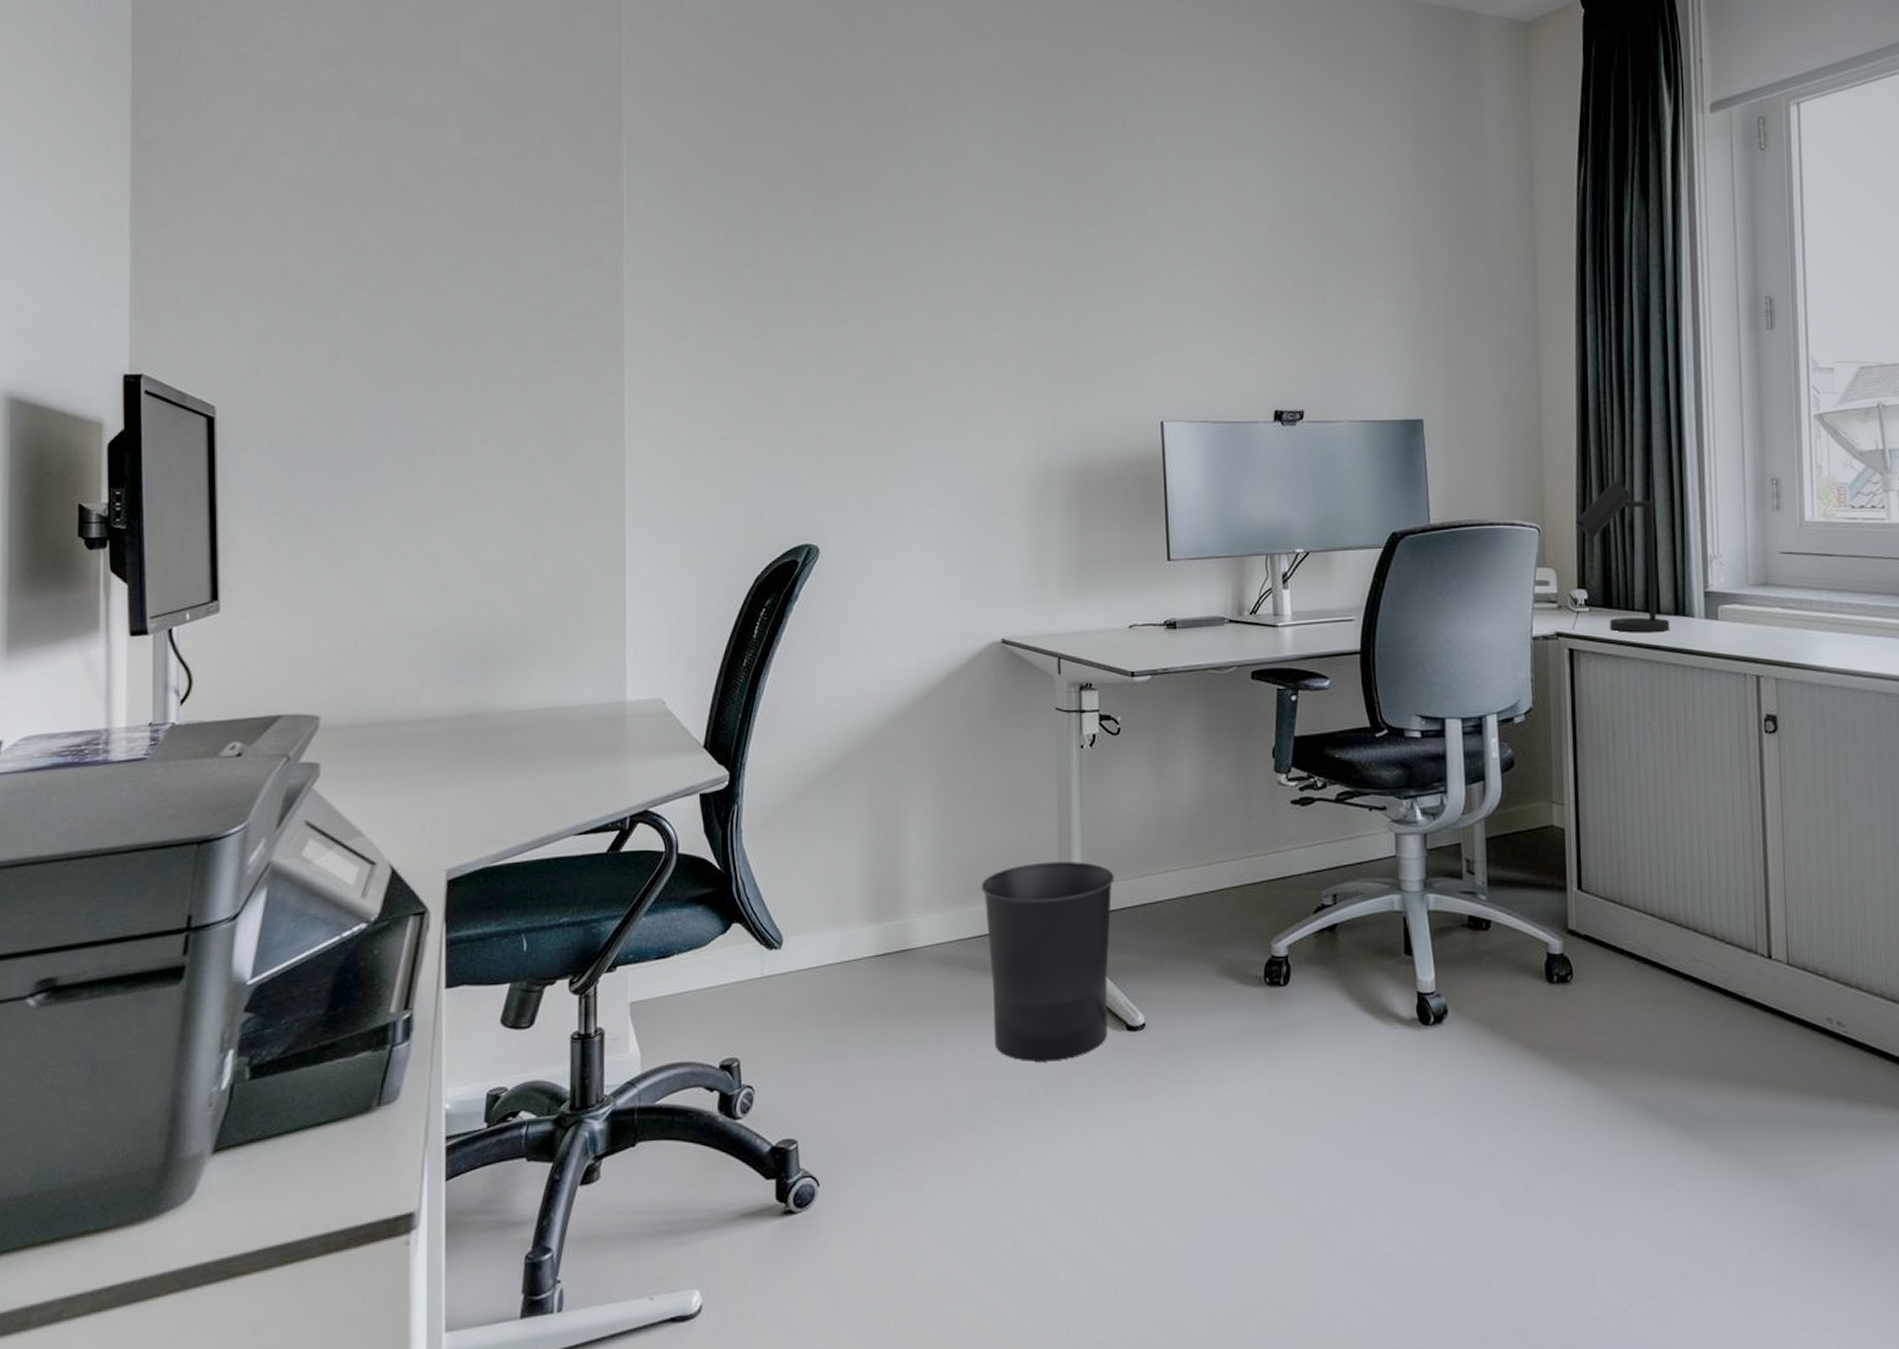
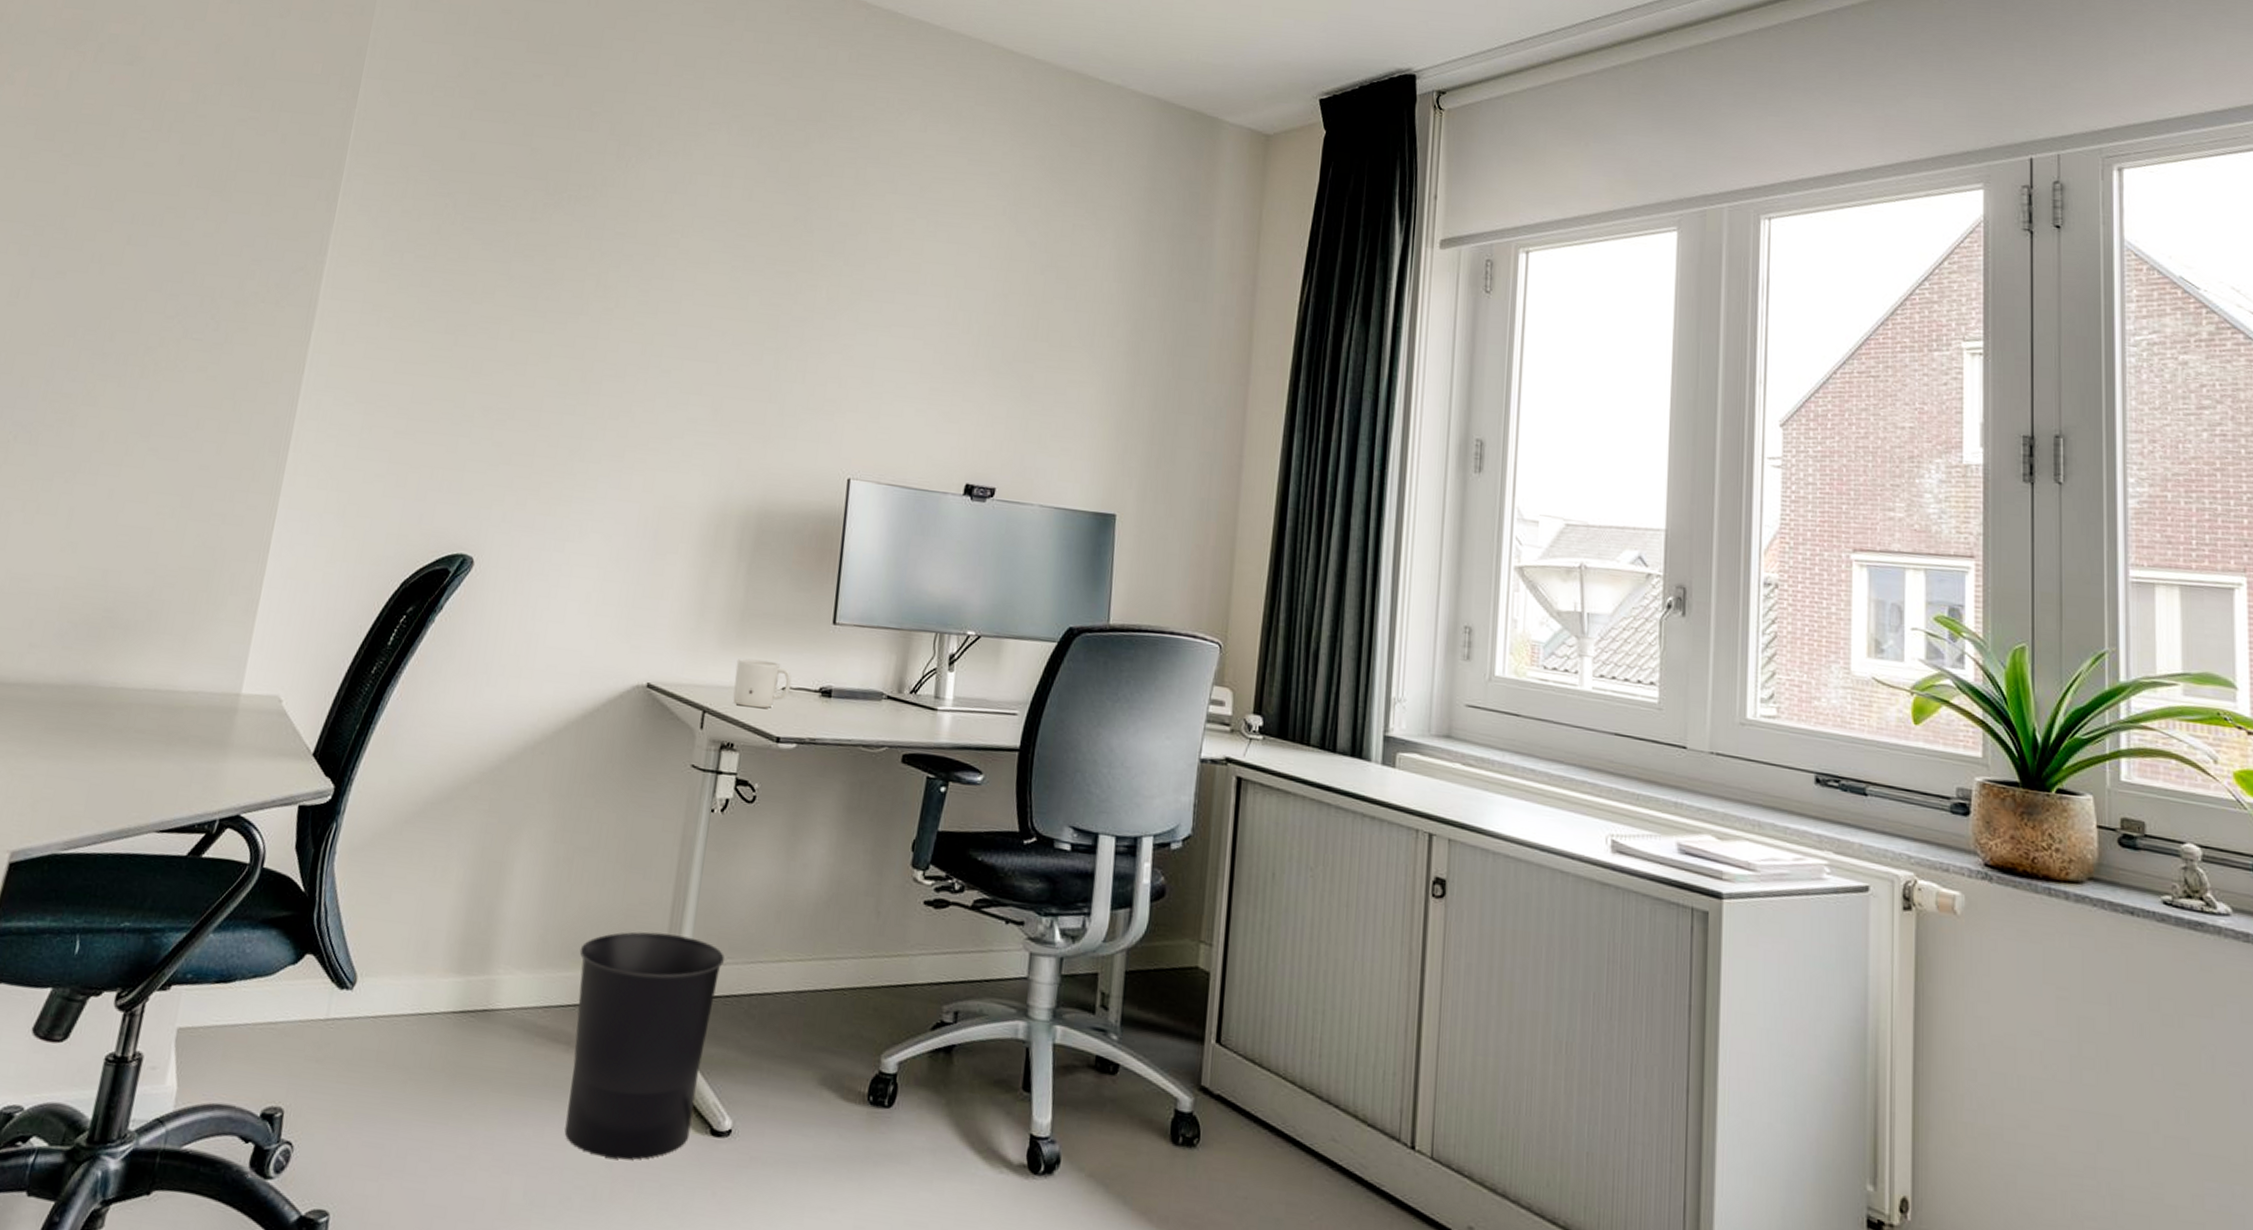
mug: none [1082,603,1138,648] -> present [733,658,792,709]
desk lamp: present [1575,480,1671,633] -> none [1259,605,1345,772]

